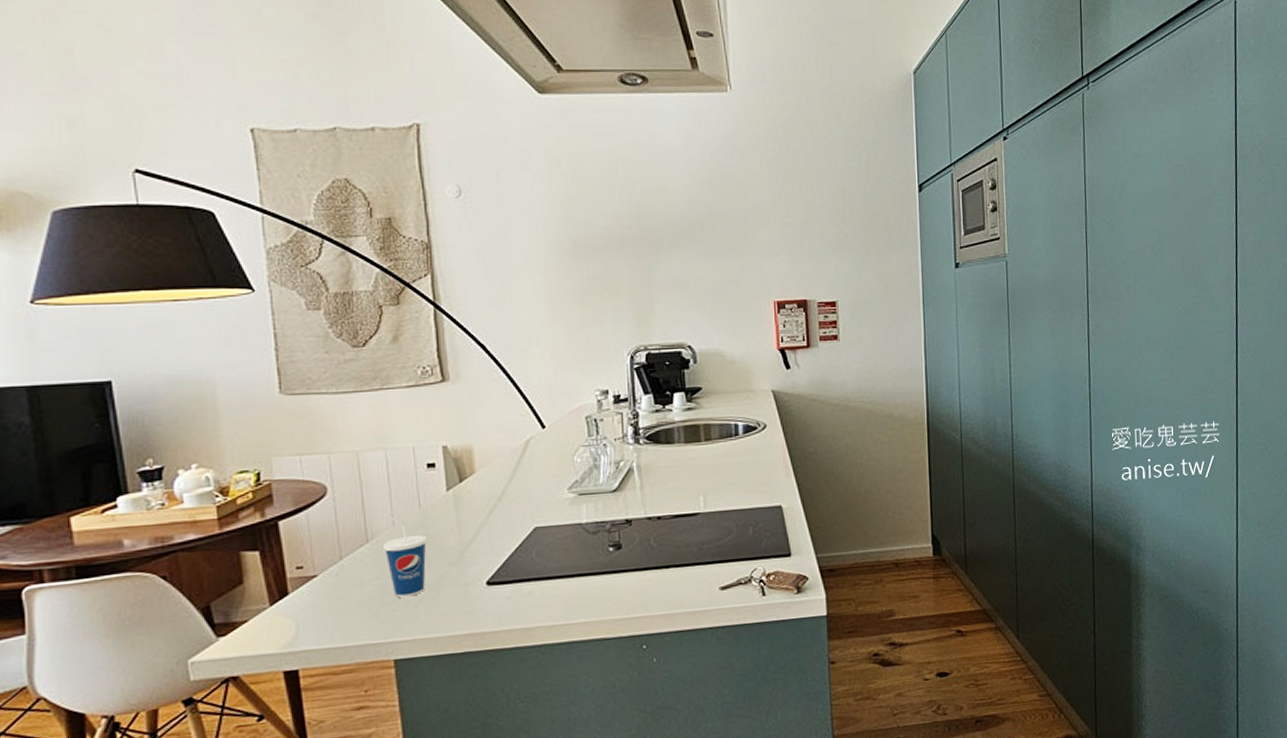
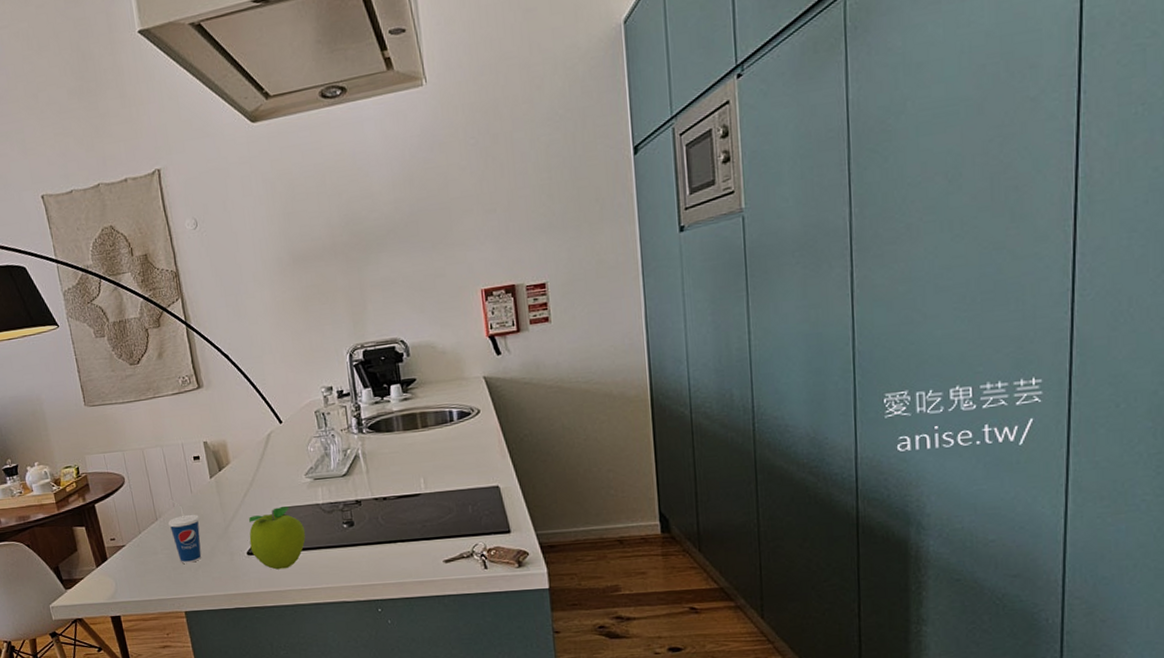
fruit: none [491,526,563,603] -> present [248,506,306,570]

